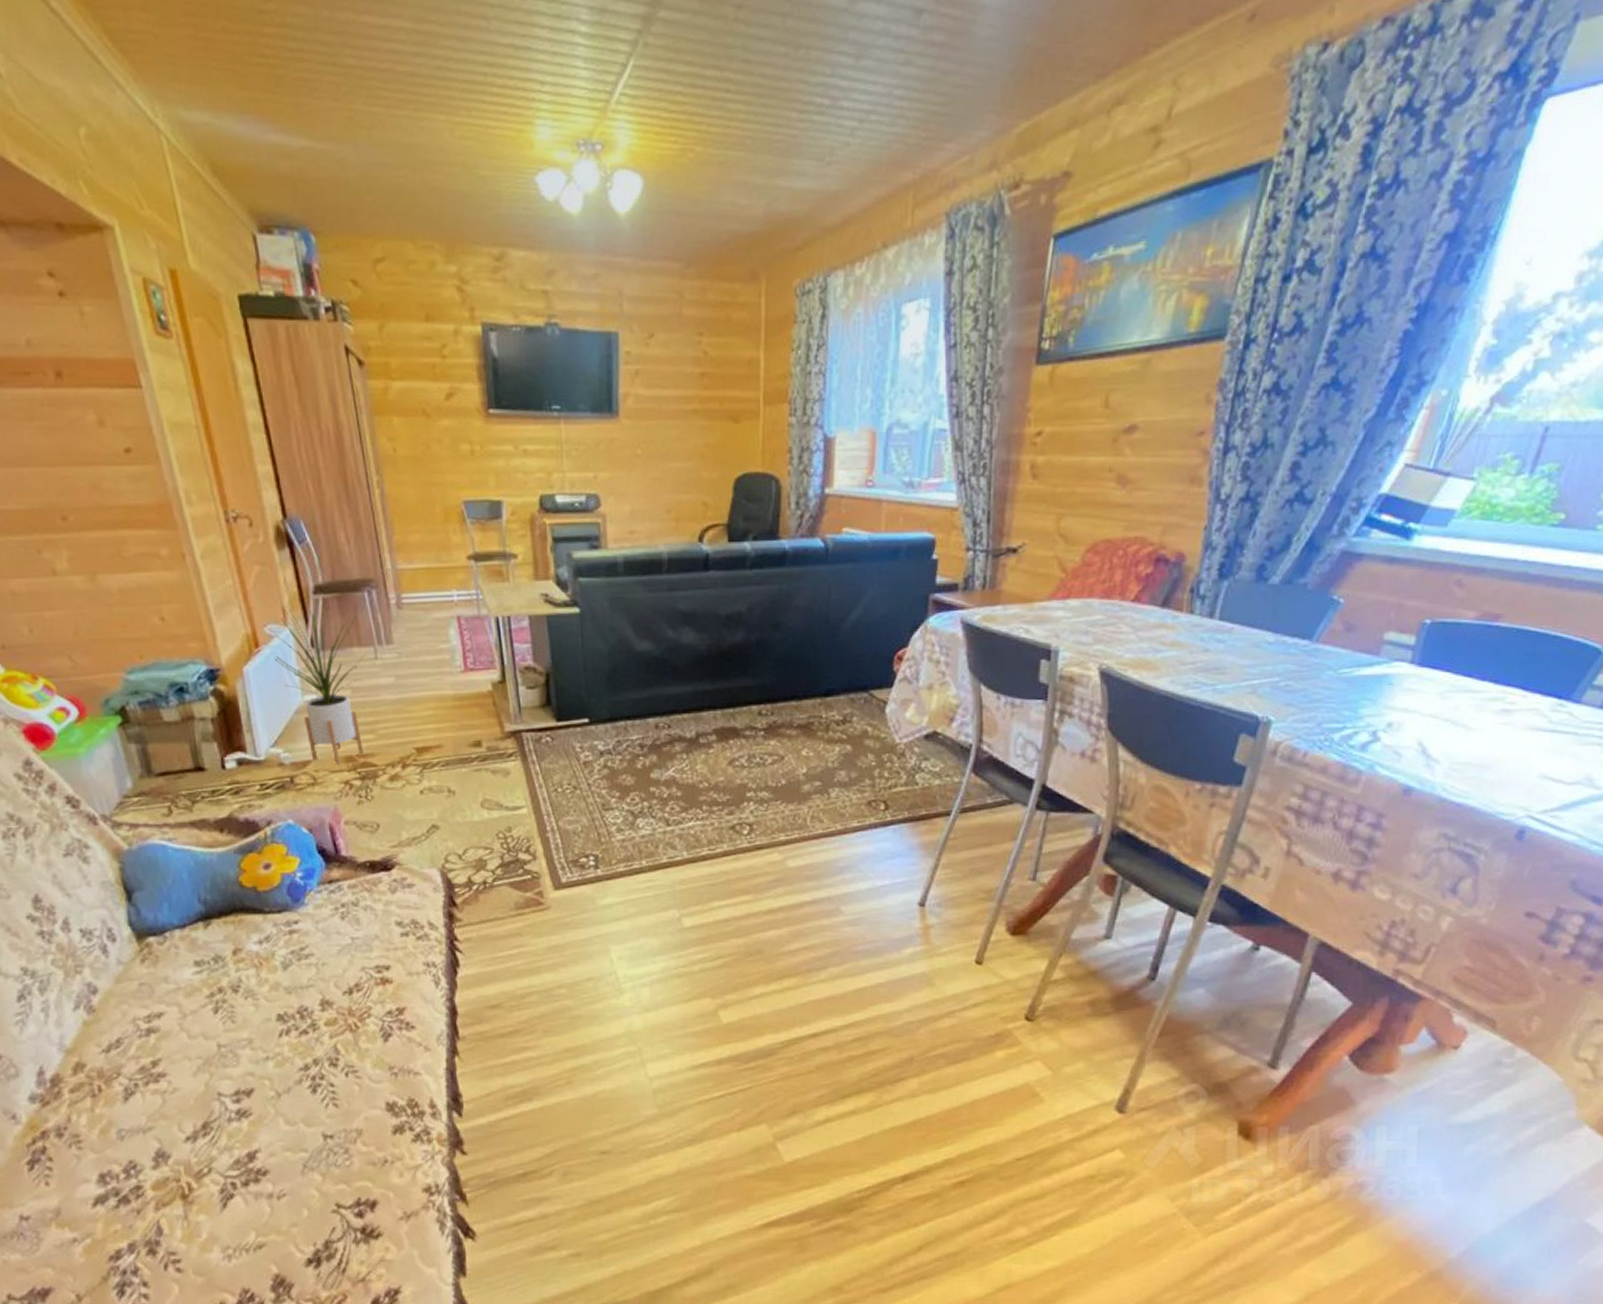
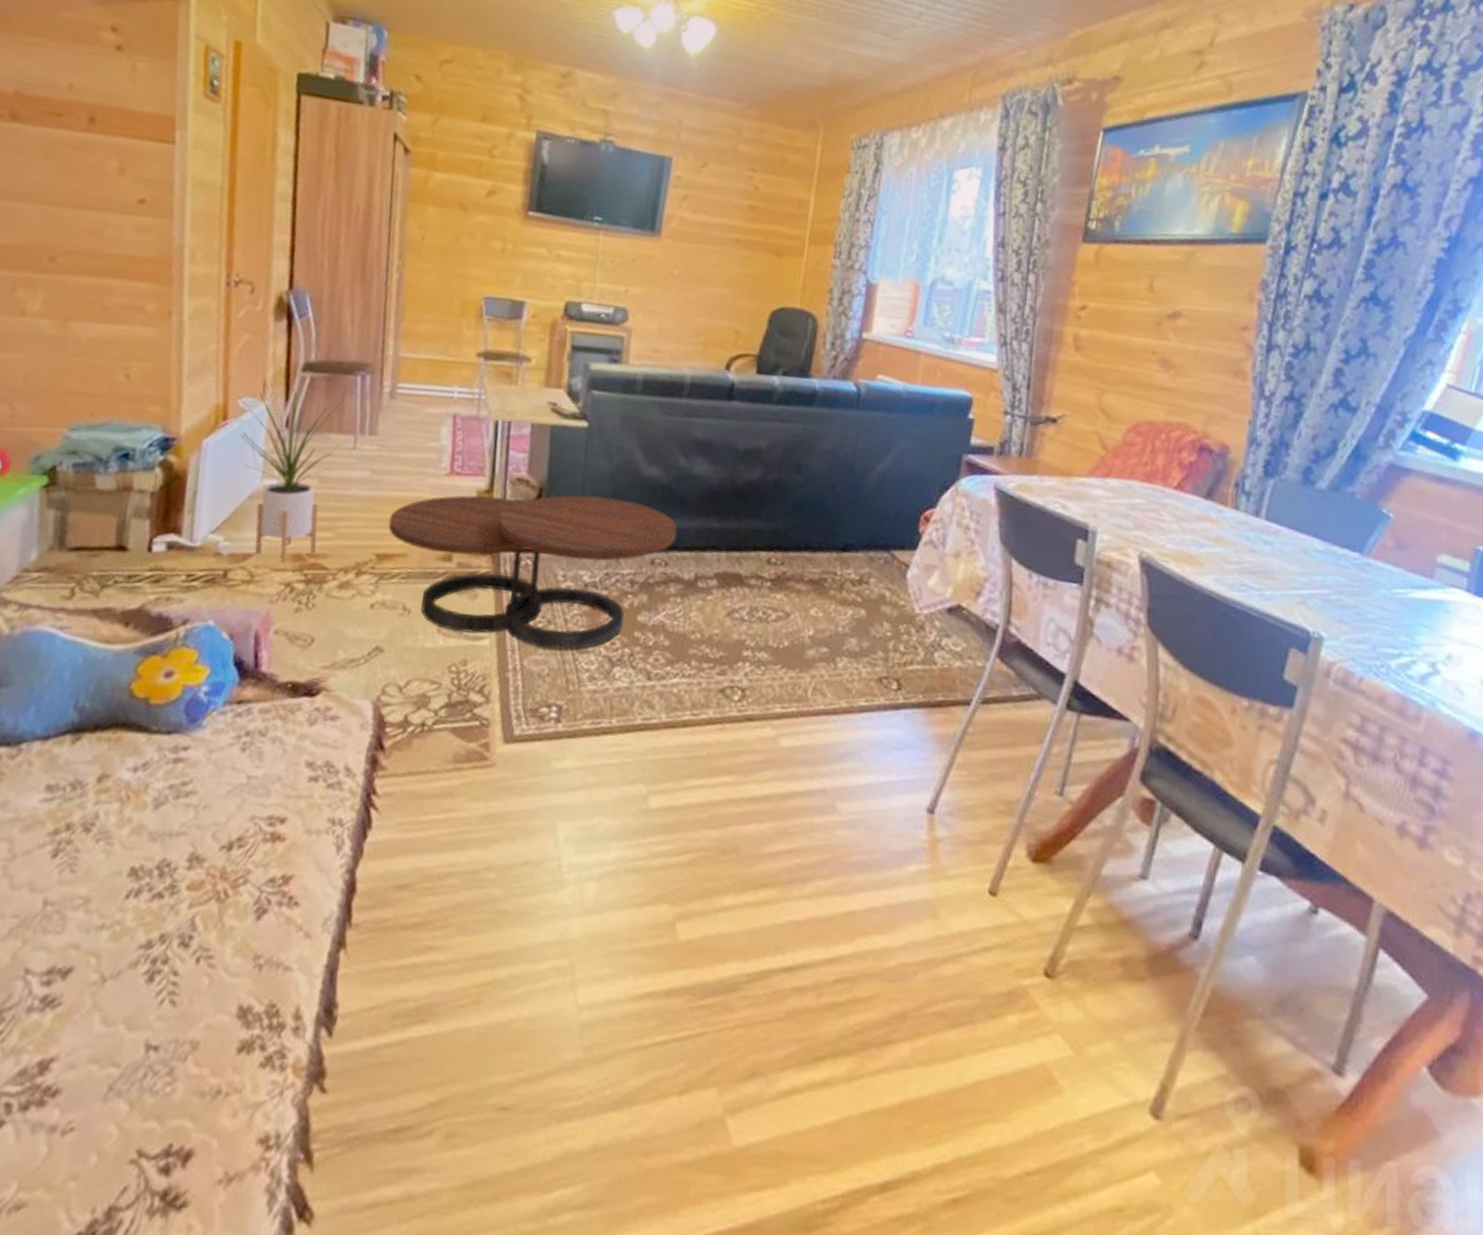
coffee table: none [420,673,675,810] -> present [388,495,678,650]

